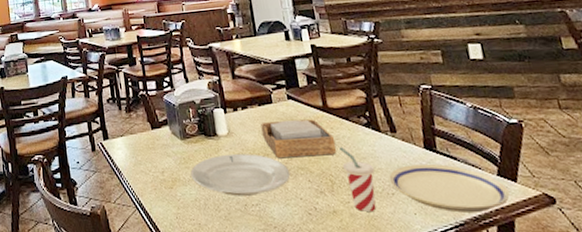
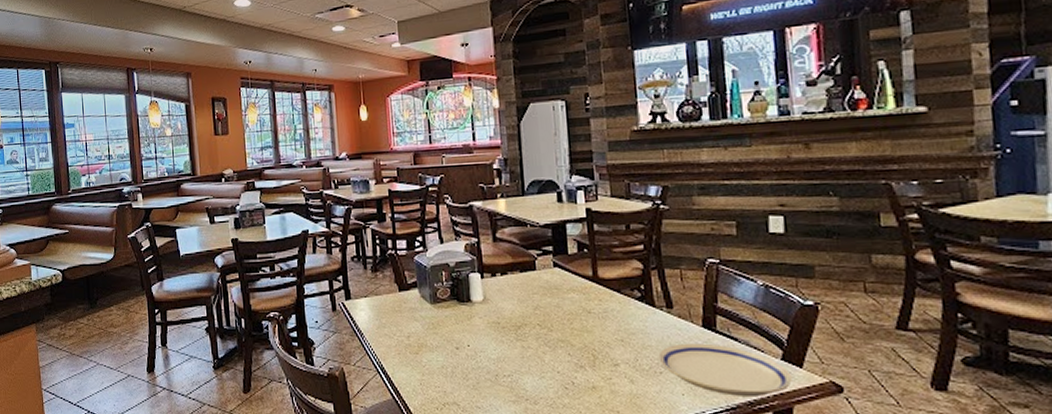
plate: present [190,153,291,196] -> none [439,321,549,366]
napkin holder: present [260,119,337,159] -> none [520,289,603,329]
beverage cup: present [339,147,377,213] -> none [607,321,644,391]

